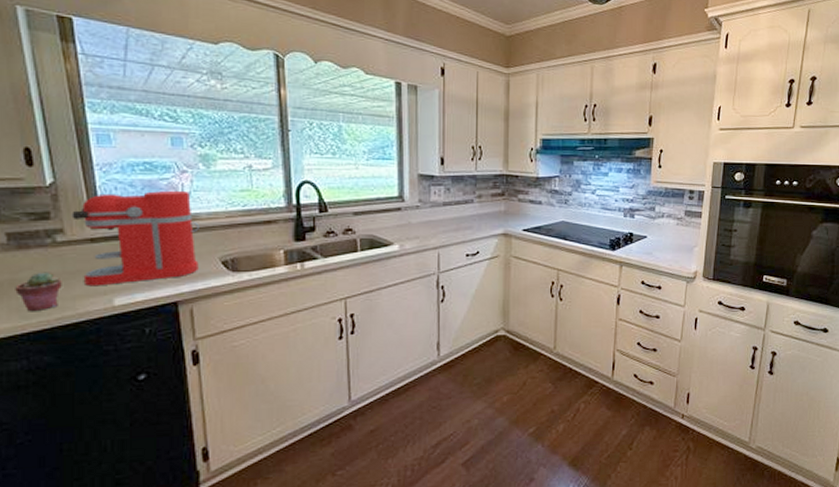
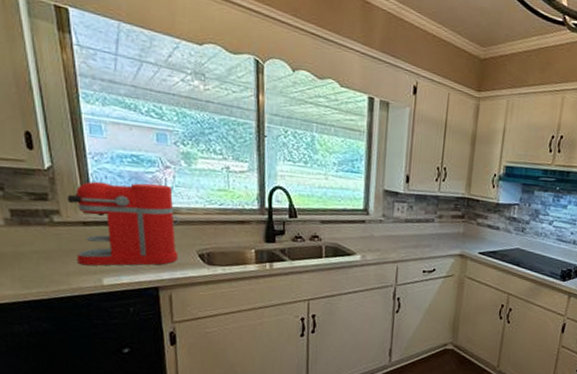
potted succulent: present [15,272,62,312] -> none [18,248,58,283]

